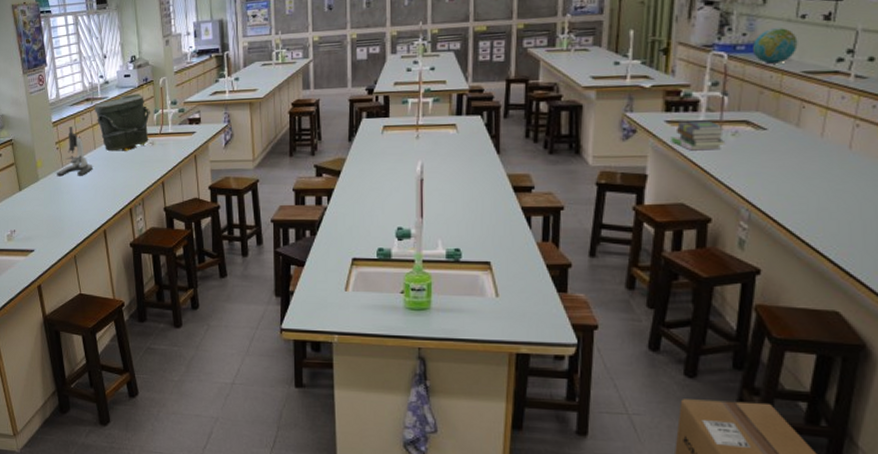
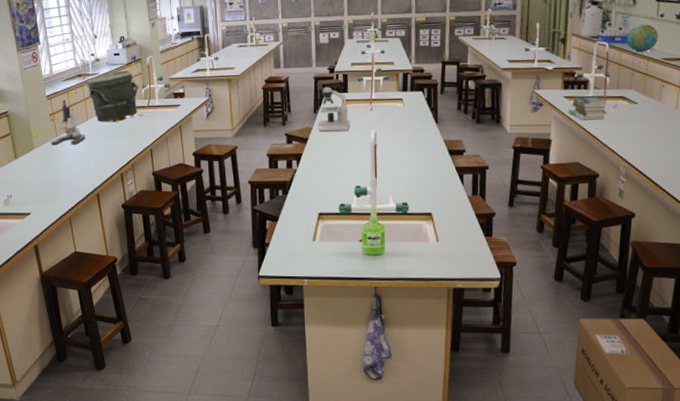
microscope: none [352,106,392,163] -> present [317,82,350,132]

